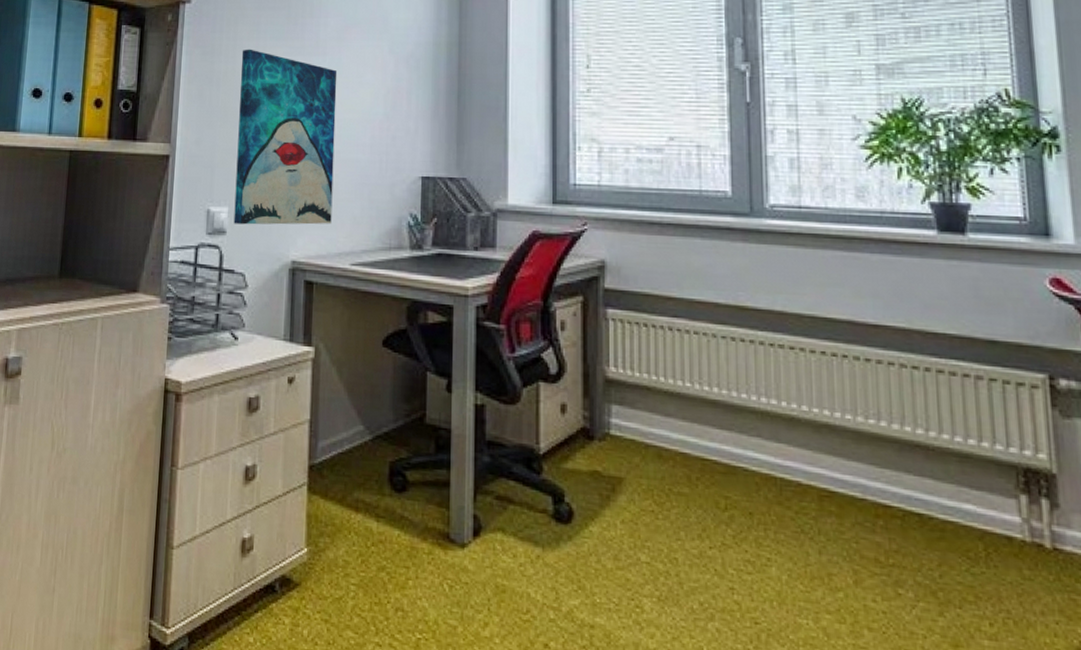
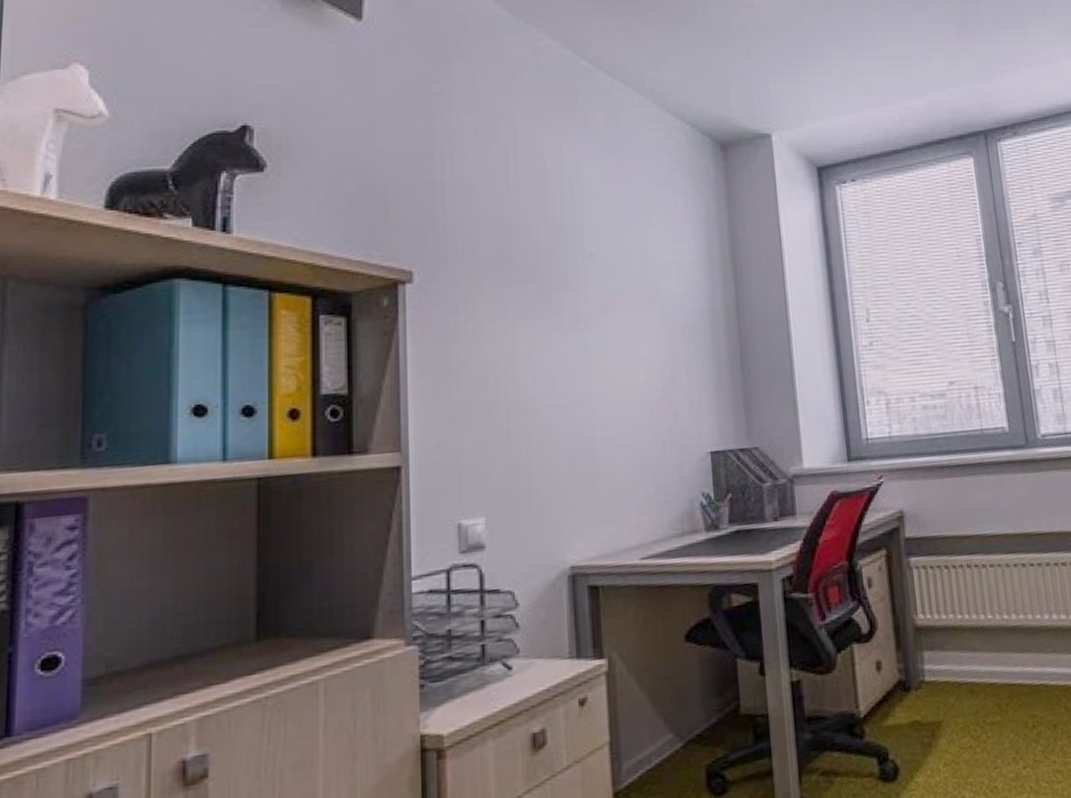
wall art: present [233,49,338,225] -> none [485,331,614,536]

